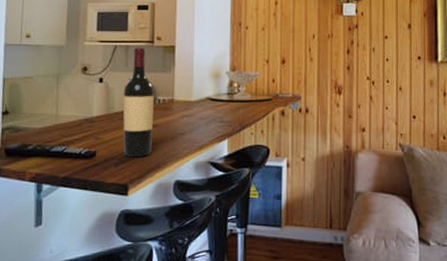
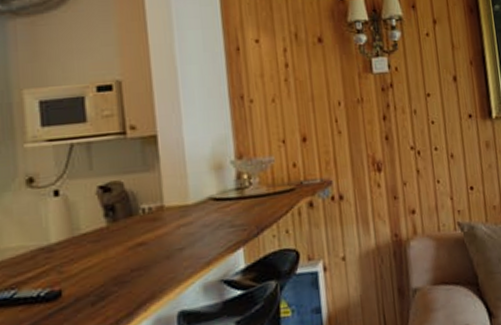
wine bottle: present [123,47,154,157] -> none [91,142,141,290]

